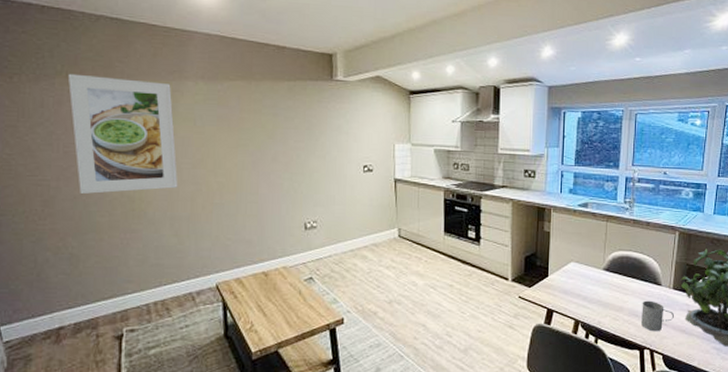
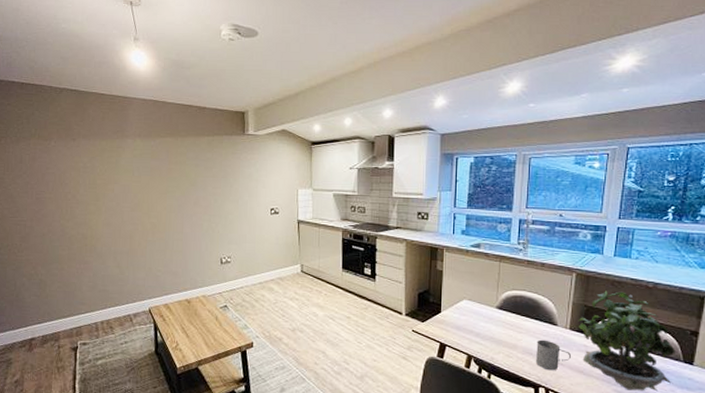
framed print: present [67,73,178,194] -> none [39,135,120,232]

